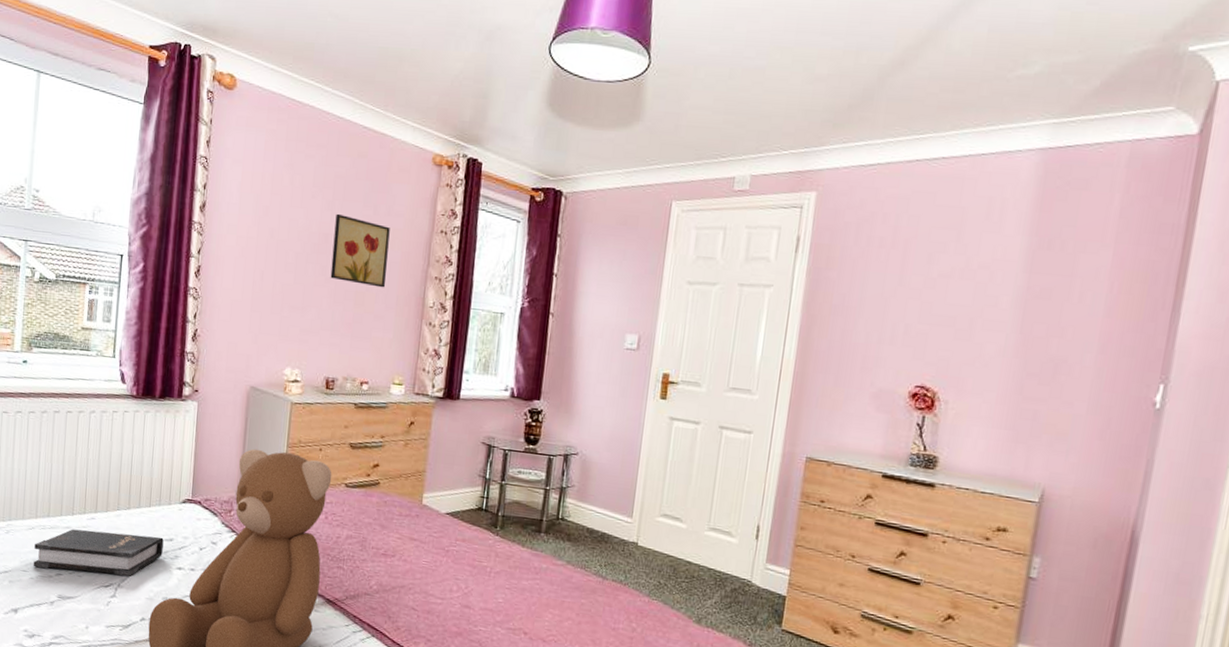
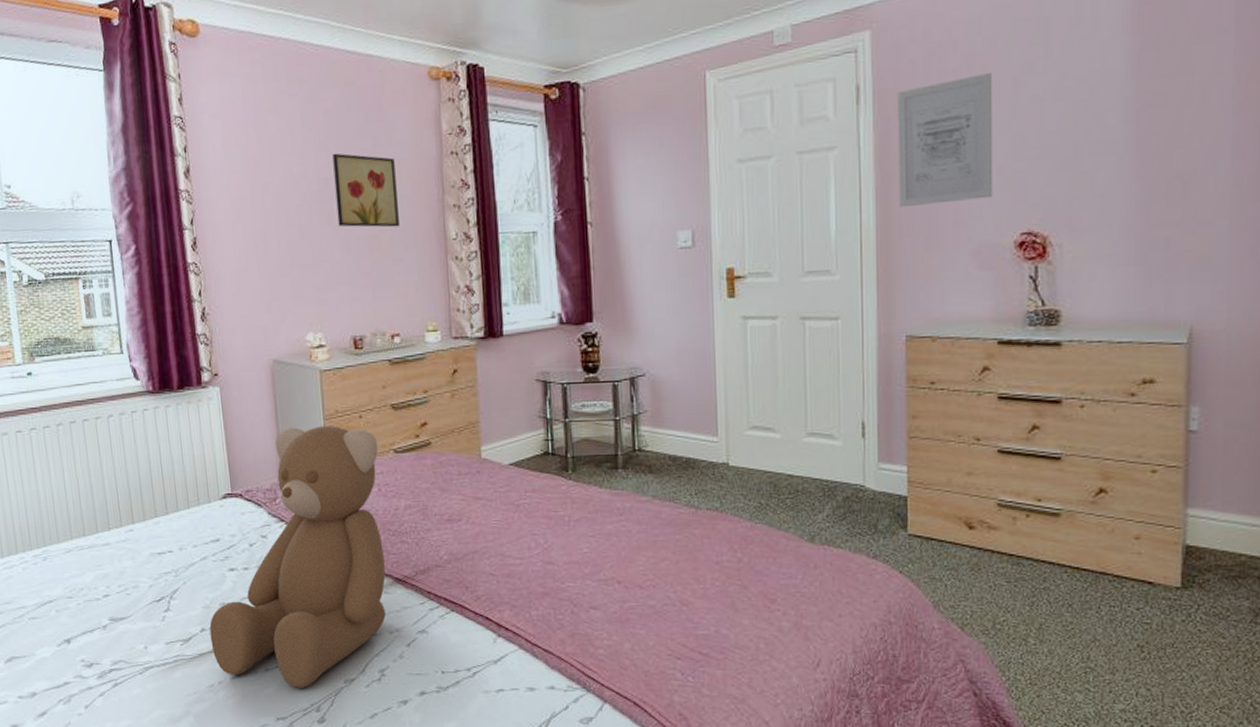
hardback book: present [33,529,164,576] -> none [75,539,211,592]
wall art: none [817,245,912,352] -> present [897,72,994,208]

